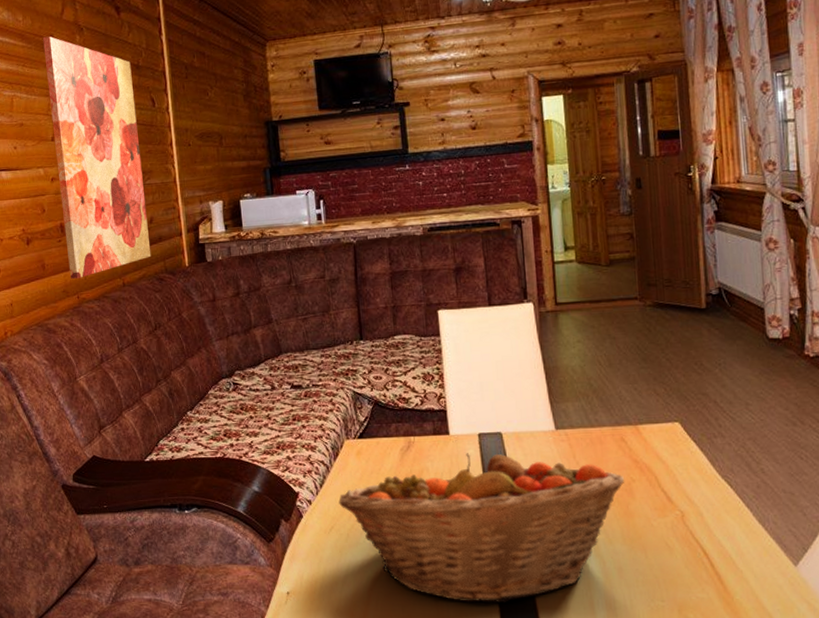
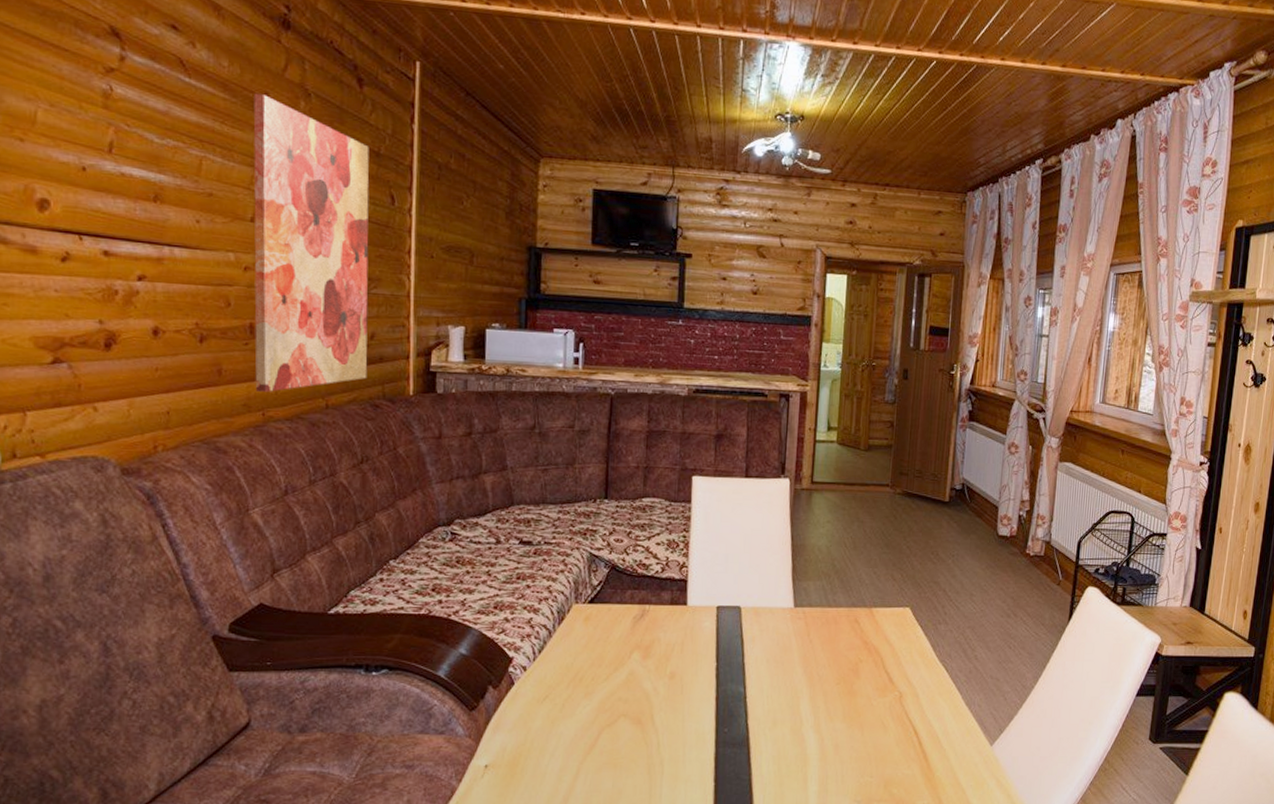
fruit basket: present [338,453,625,603] -> none [557,625,853,777]

